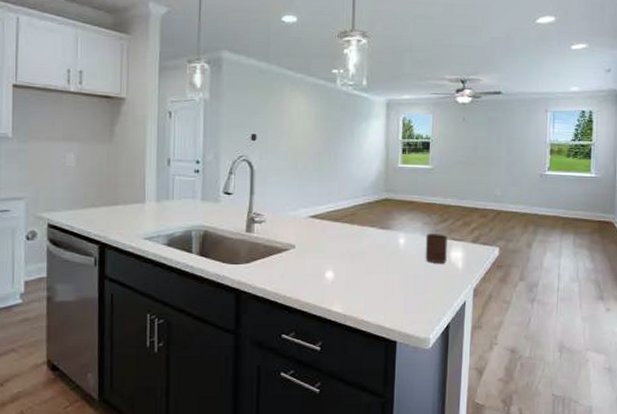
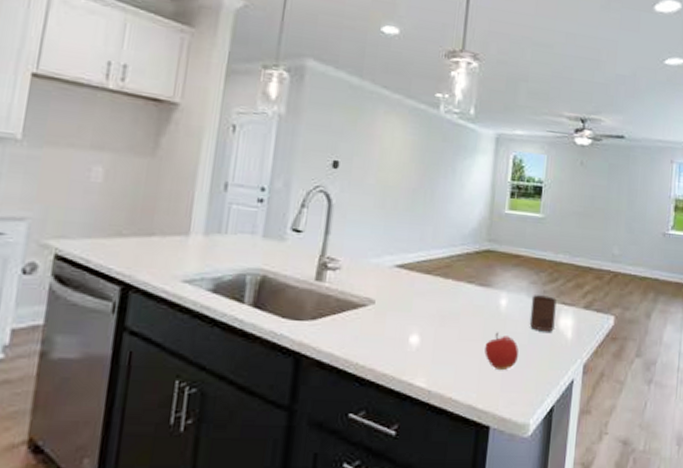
fruit: none [388,266,417,297] -> present [484,332,519,371]

